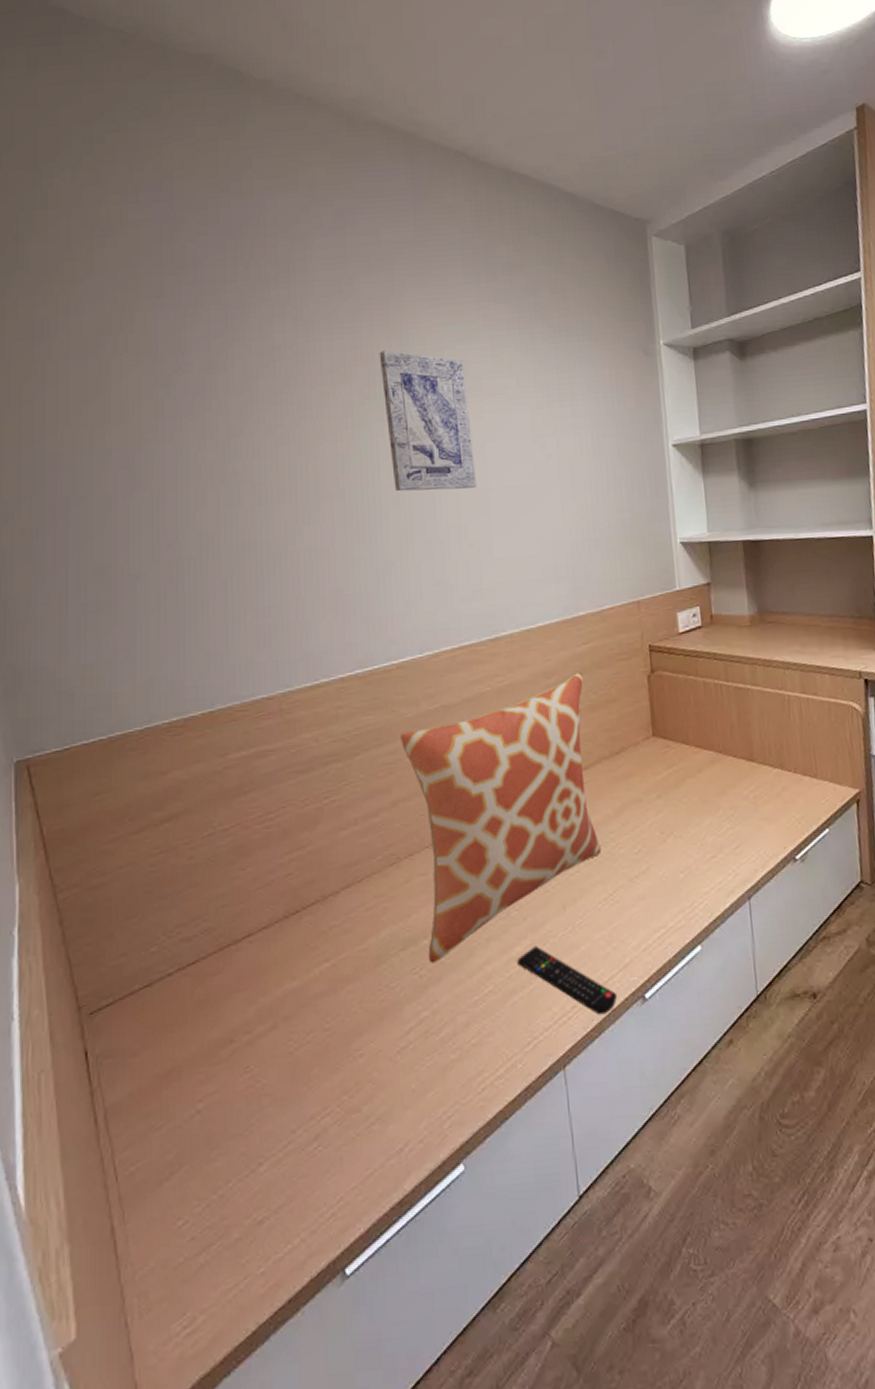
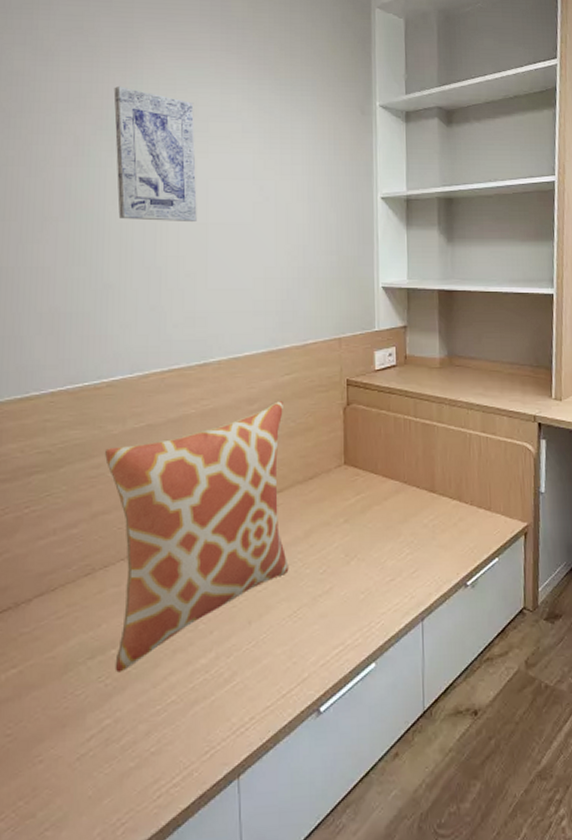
remote control: present [517,946,617,1016] -> none [201,658,293,727]

